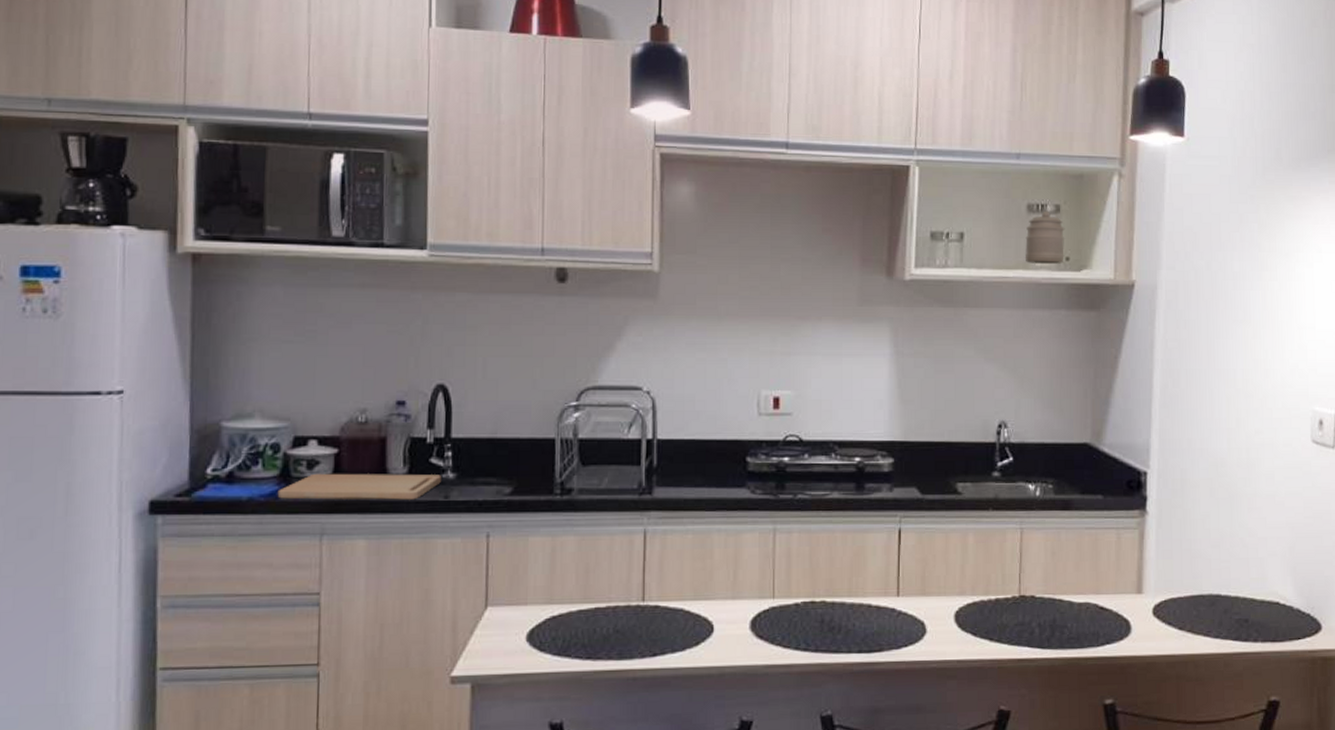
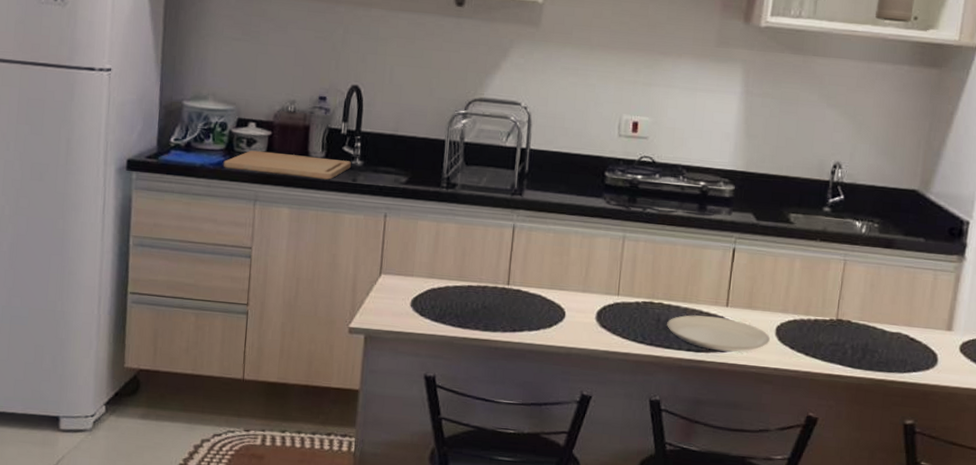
plate: none [832,609,949,648] -> present [667,315,770,352]

